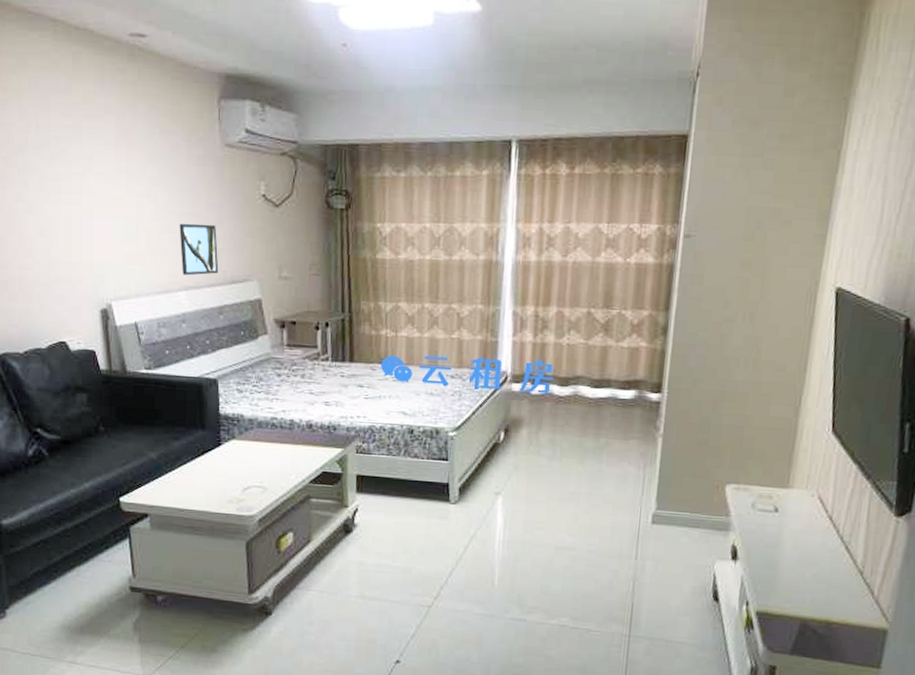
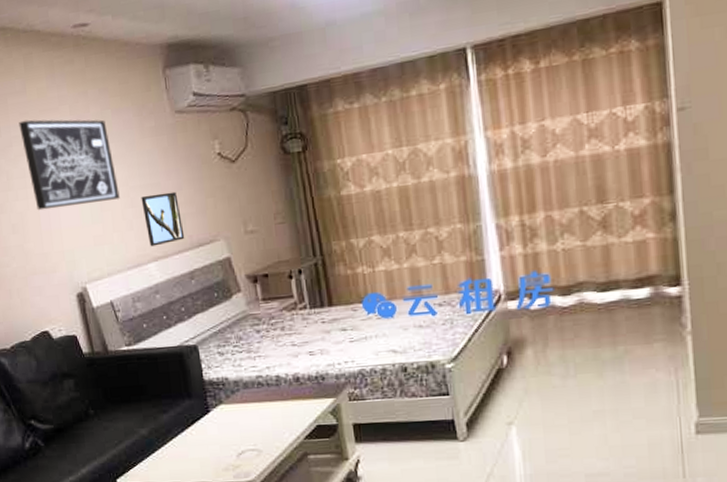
wall art: none [59,121,158,223] -> present [19,119,120,211]

